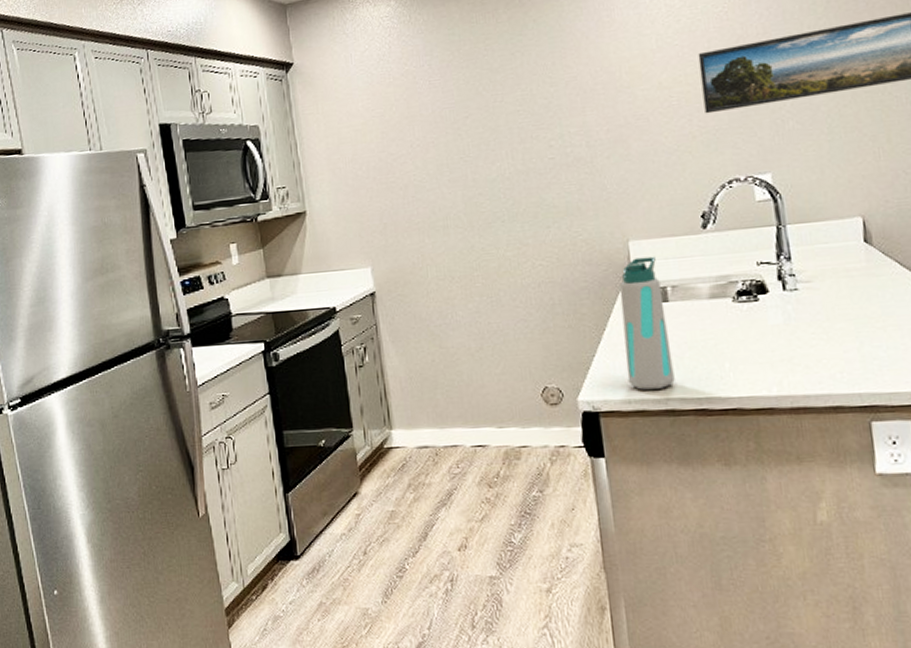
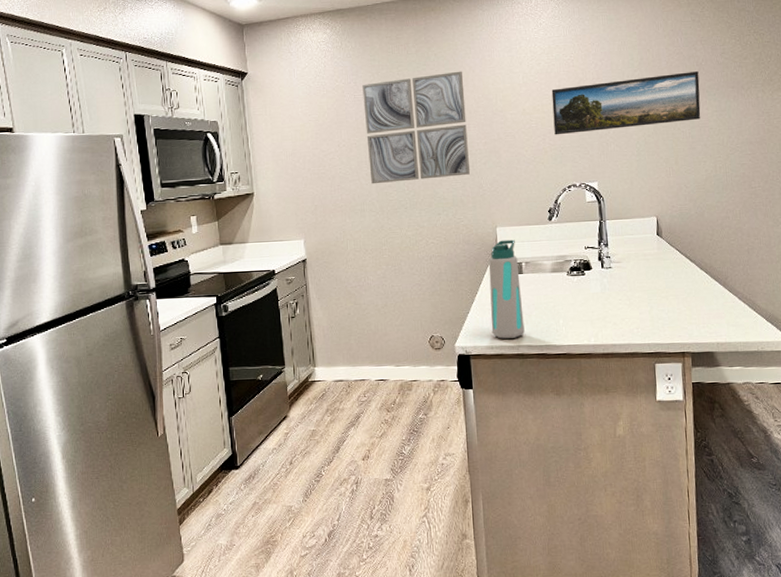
wall art: none [439,38,588,193] -> present [362,71,470,184]

